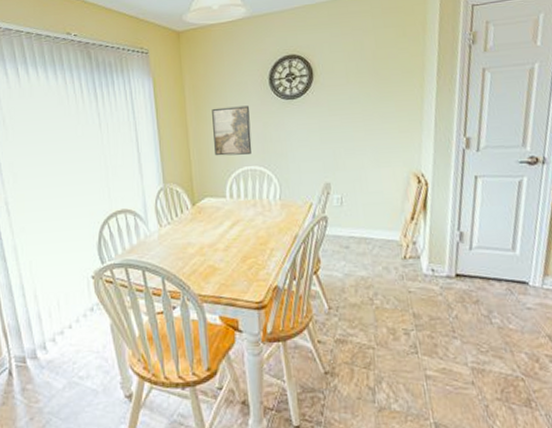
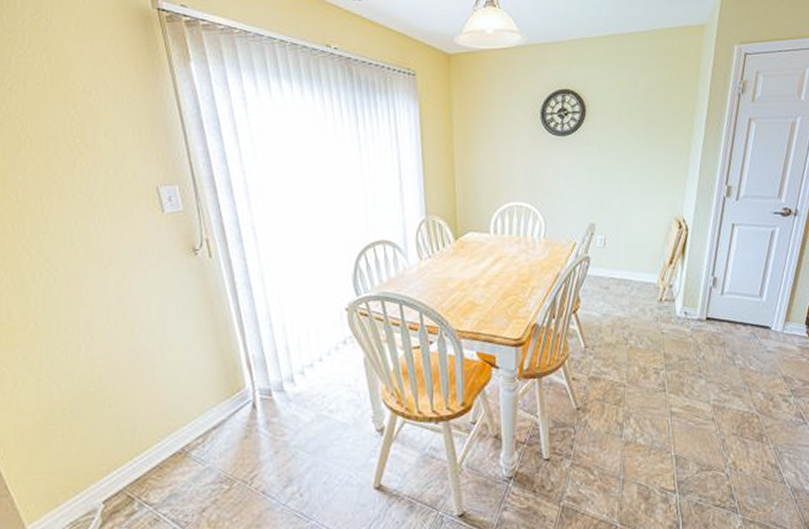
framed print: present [212,105,252,156] -> none [480,139,519,191]

